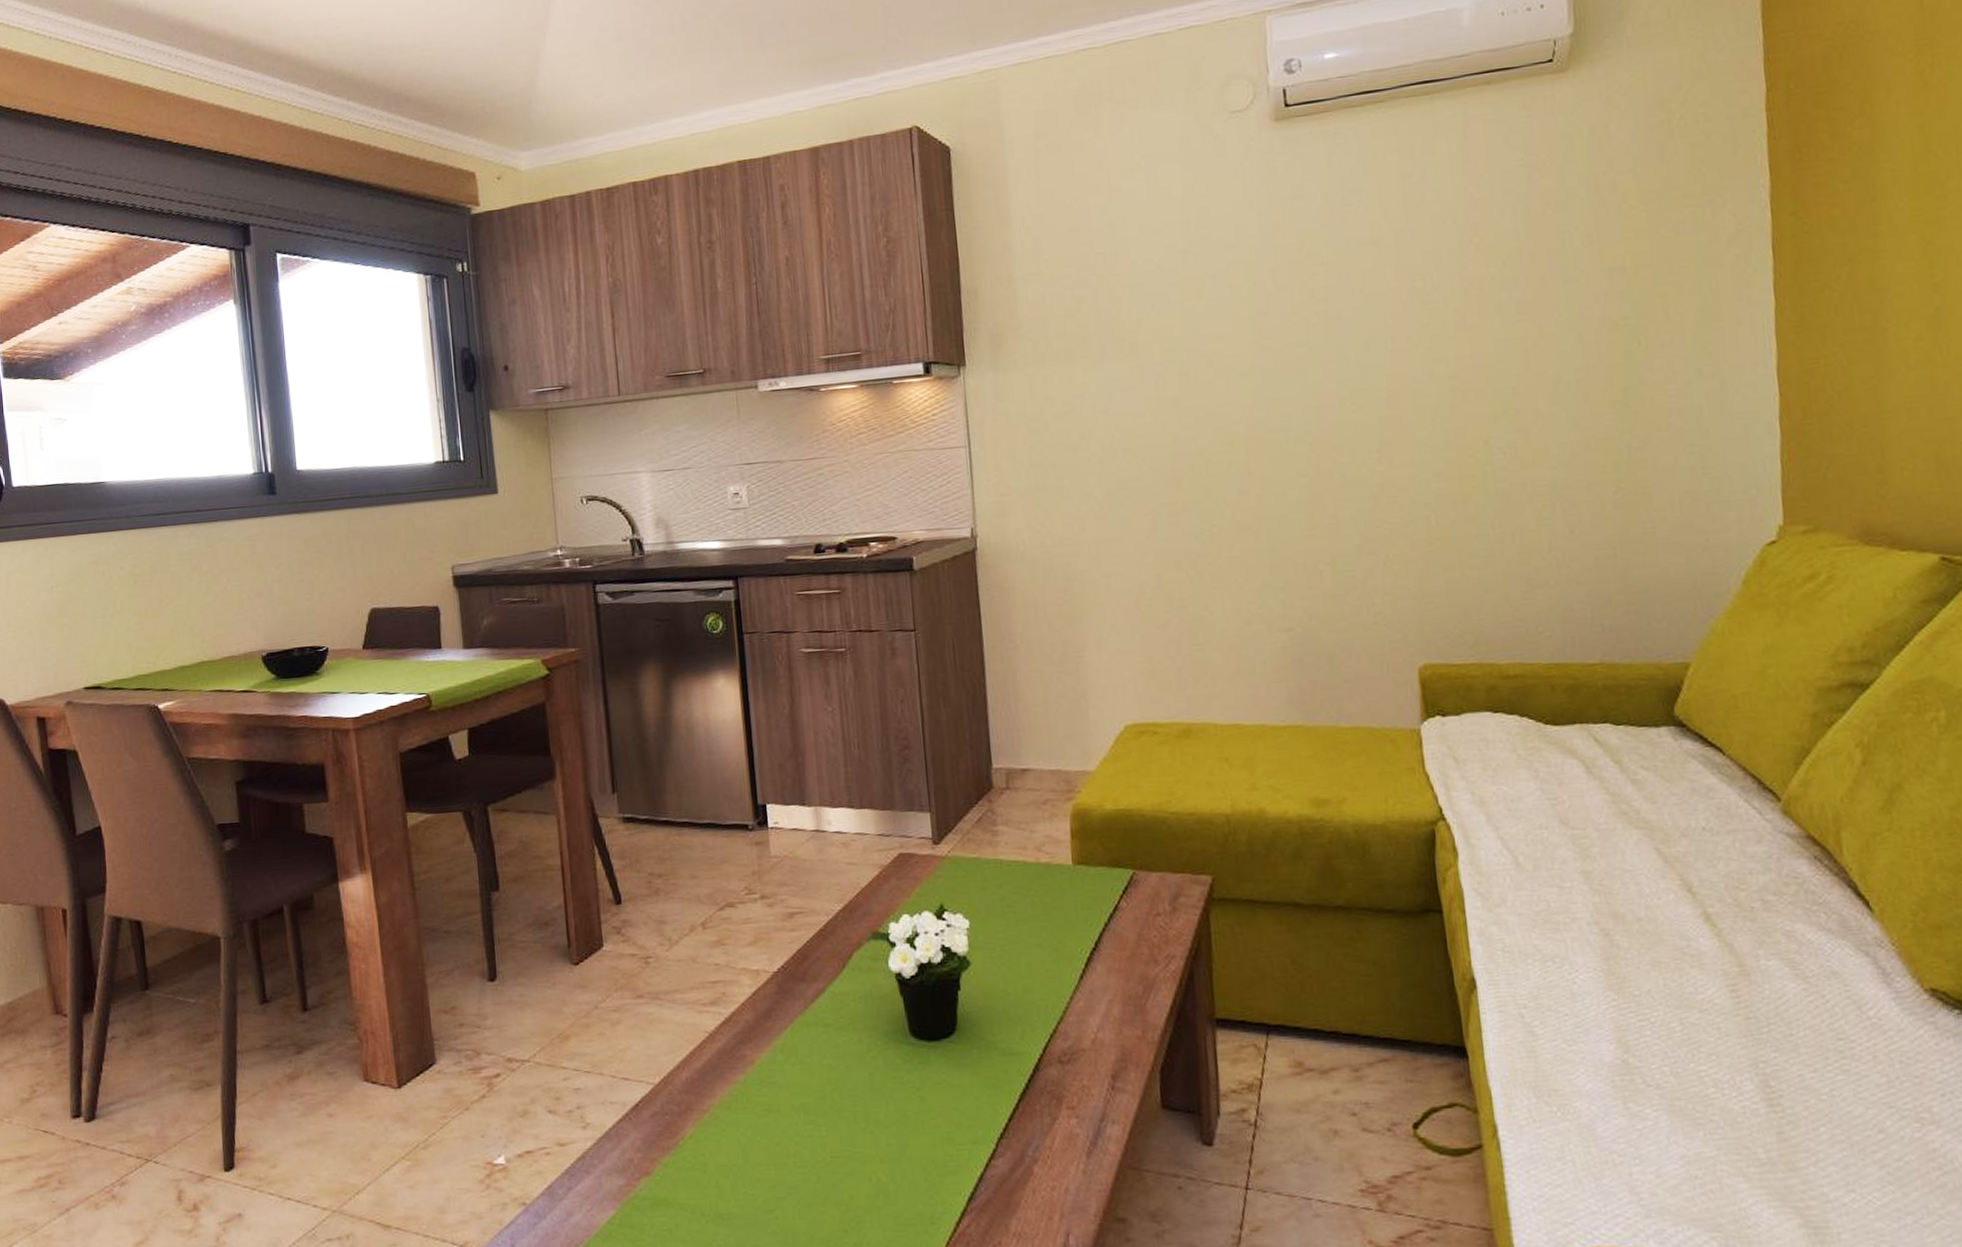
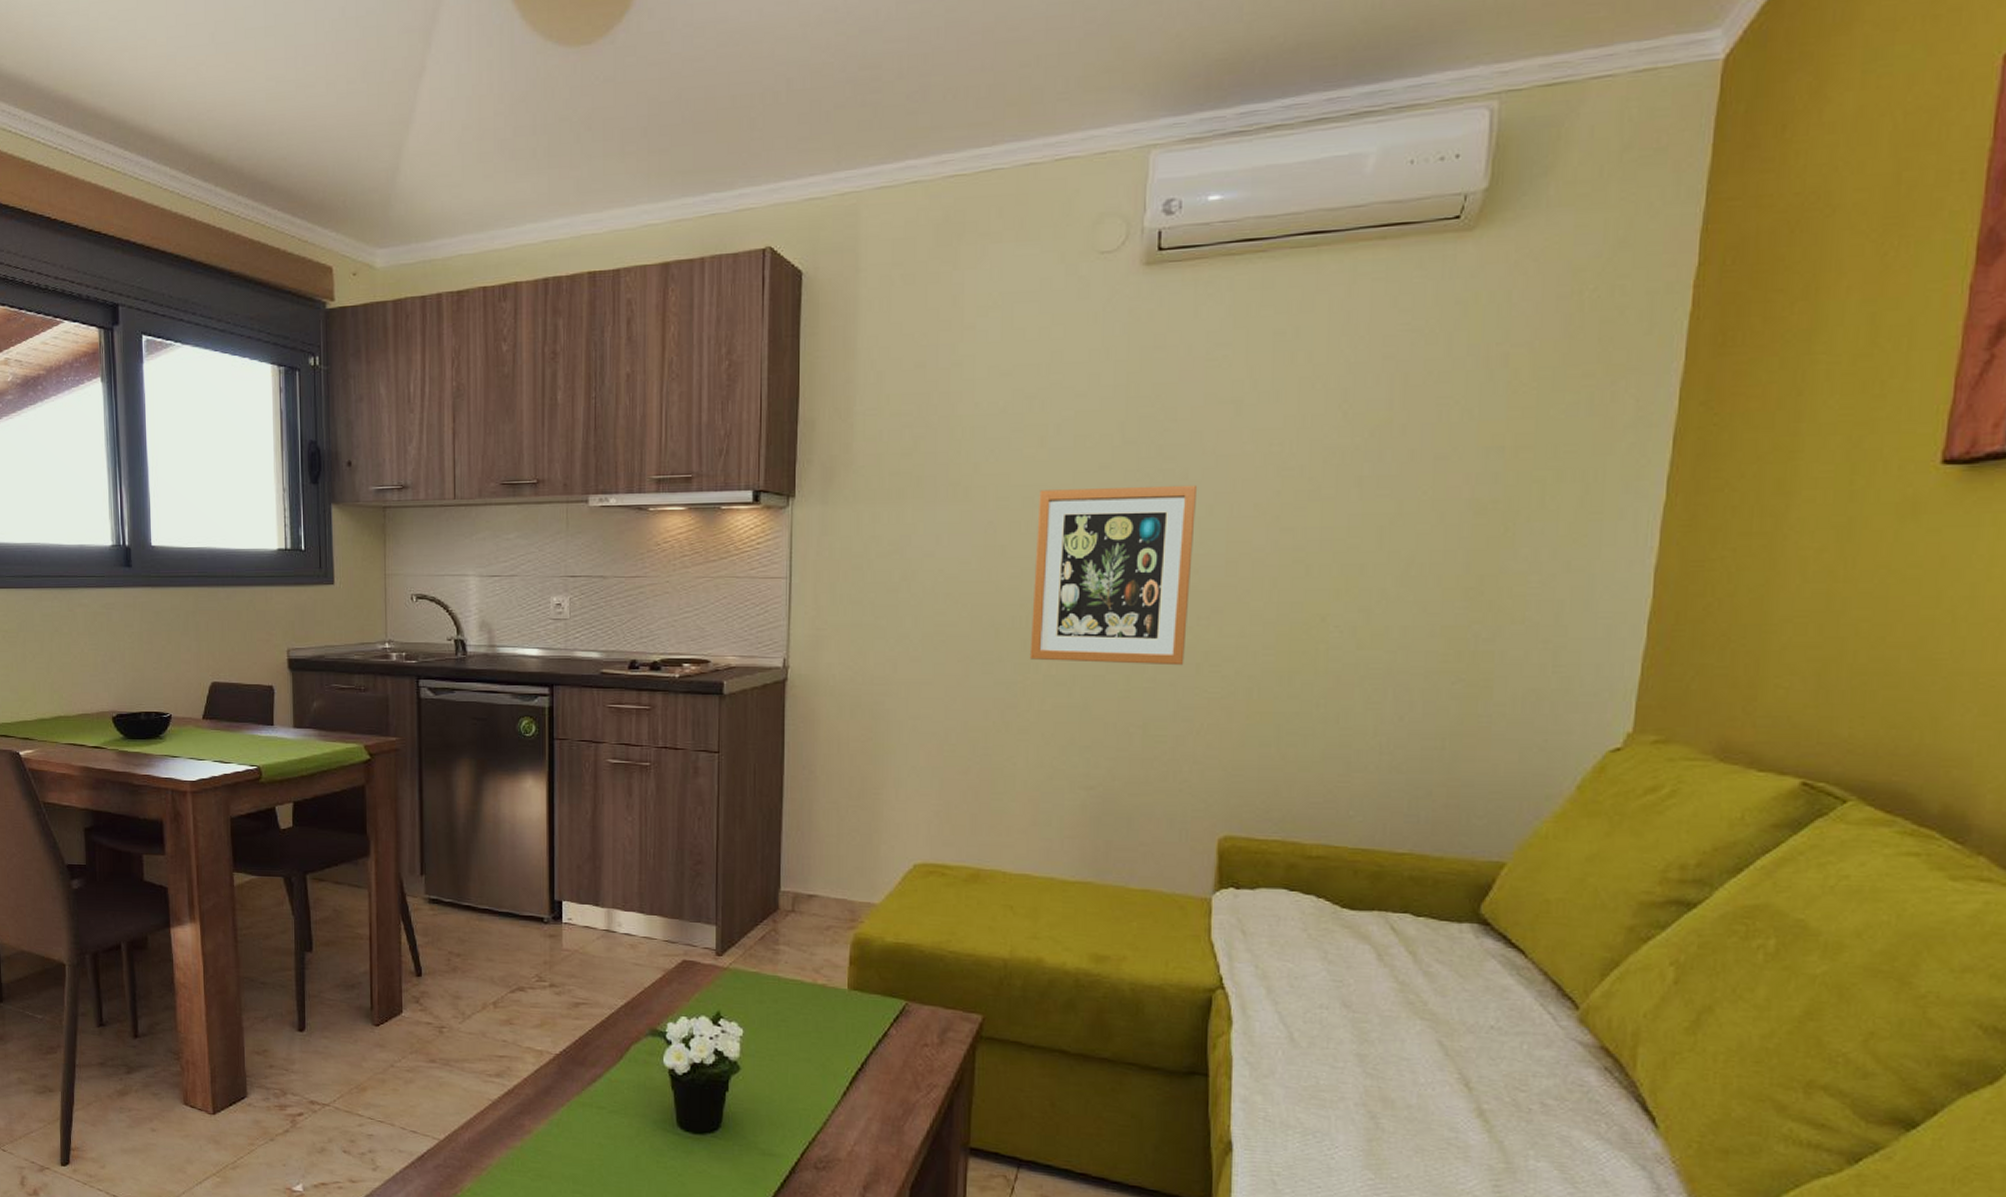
wall art: none [1203,323,1362,507] -> present [1029,484,1196,666]

